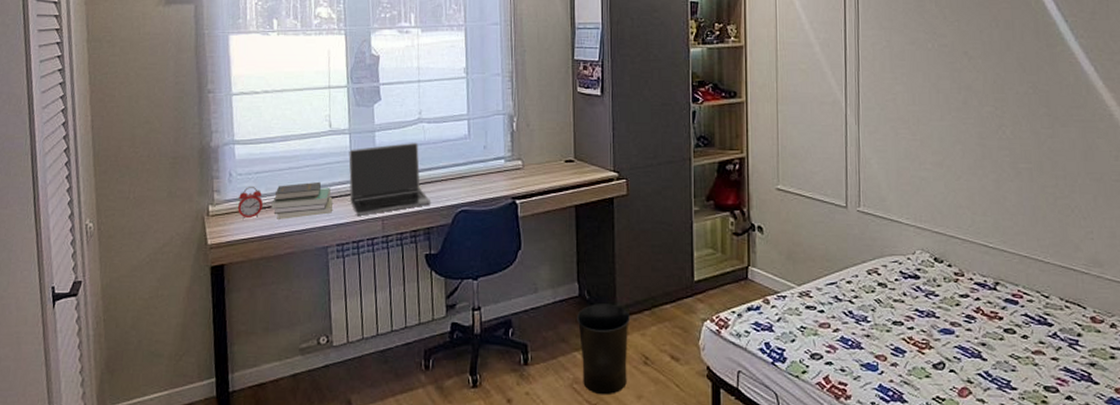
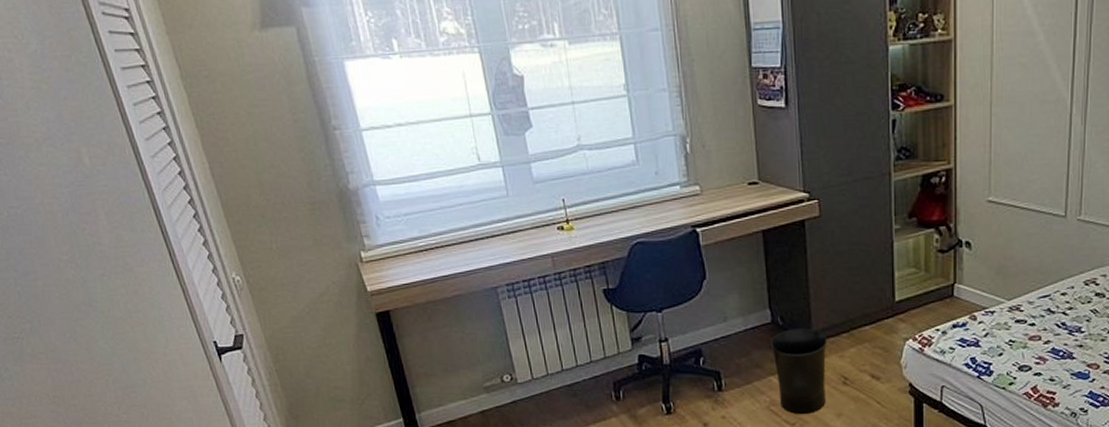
alarm clock: present [238,187,264,220] -> none [391,230,420,265]
books: present [271,181,333,219] -> none [428,220,496,262]
laptop: present [349,143,430,216] -> none [504,173,602,254]

